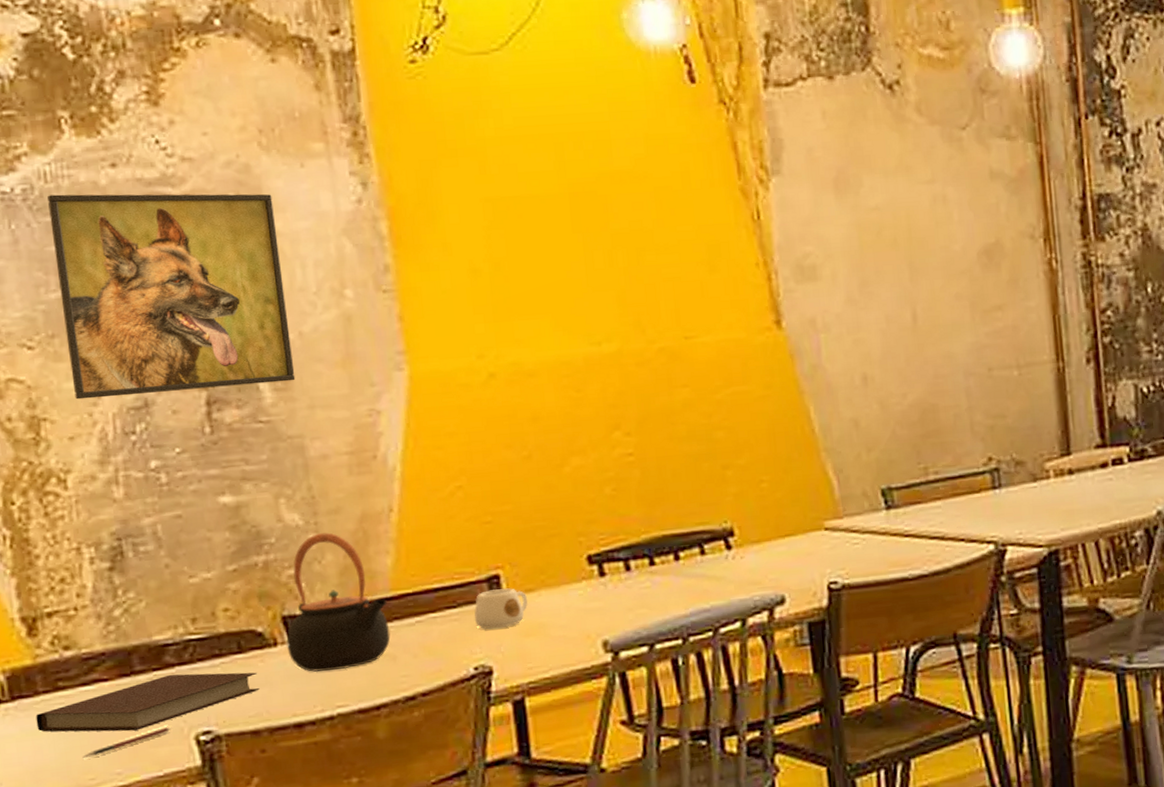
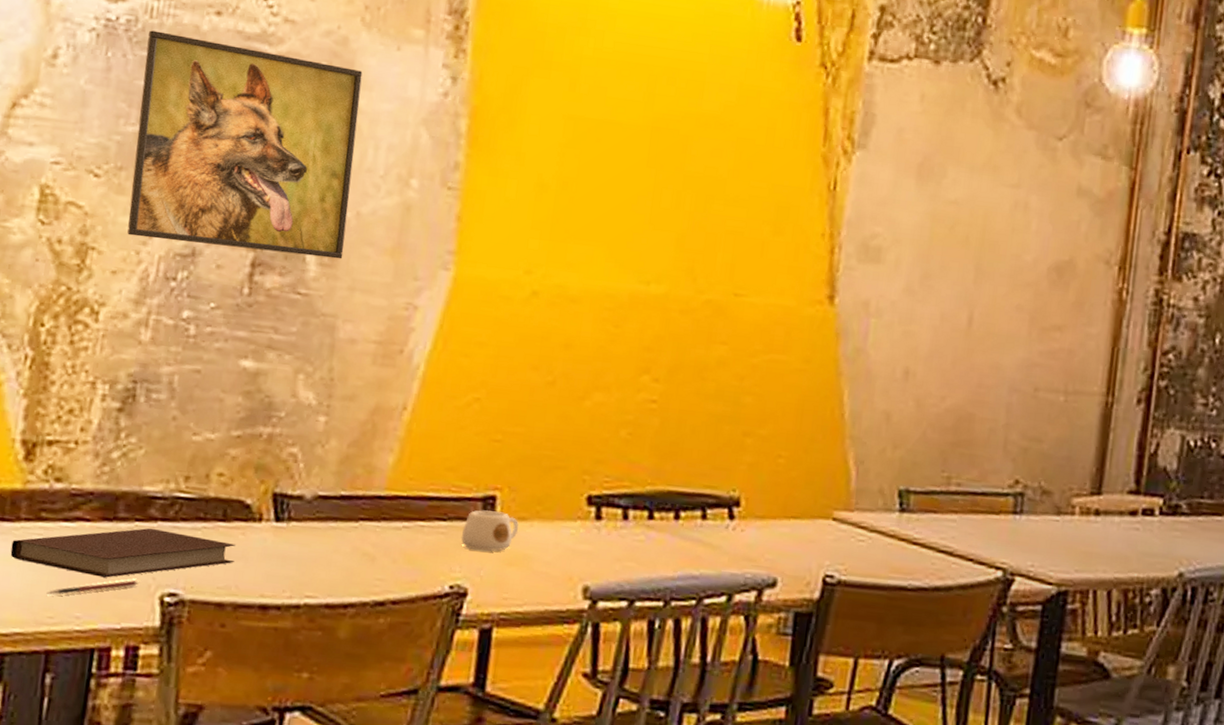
teapot: present [286,532,391,672] -> none [270,416,380,560]

